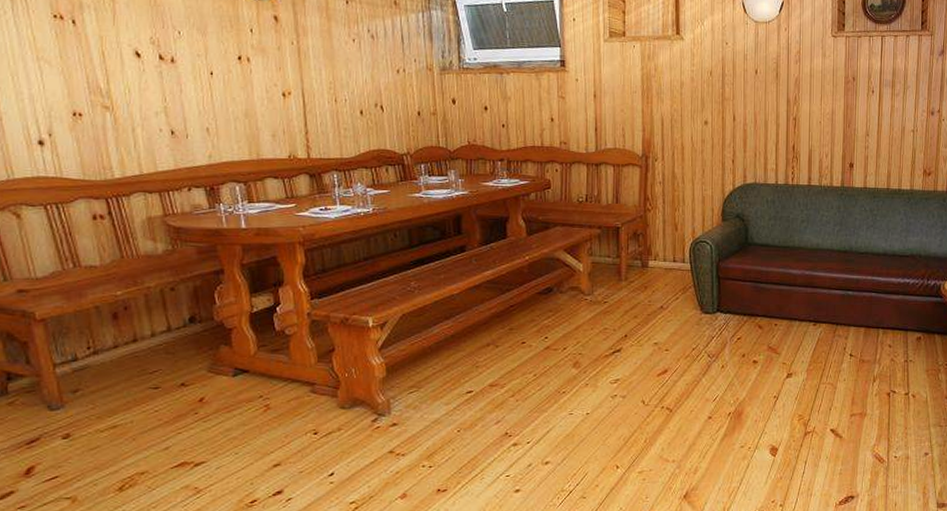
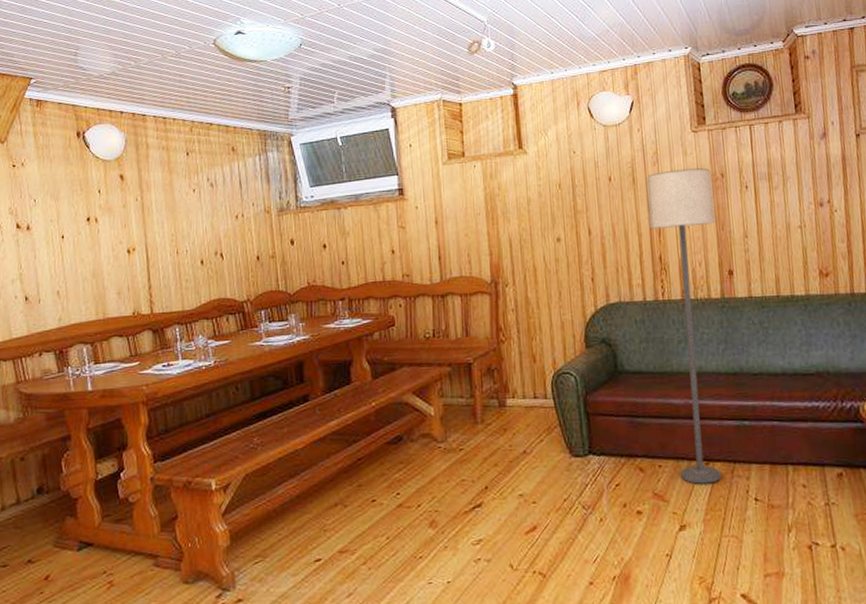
lamp: none [787,69,844,341] -> present [647,168,722,484]

